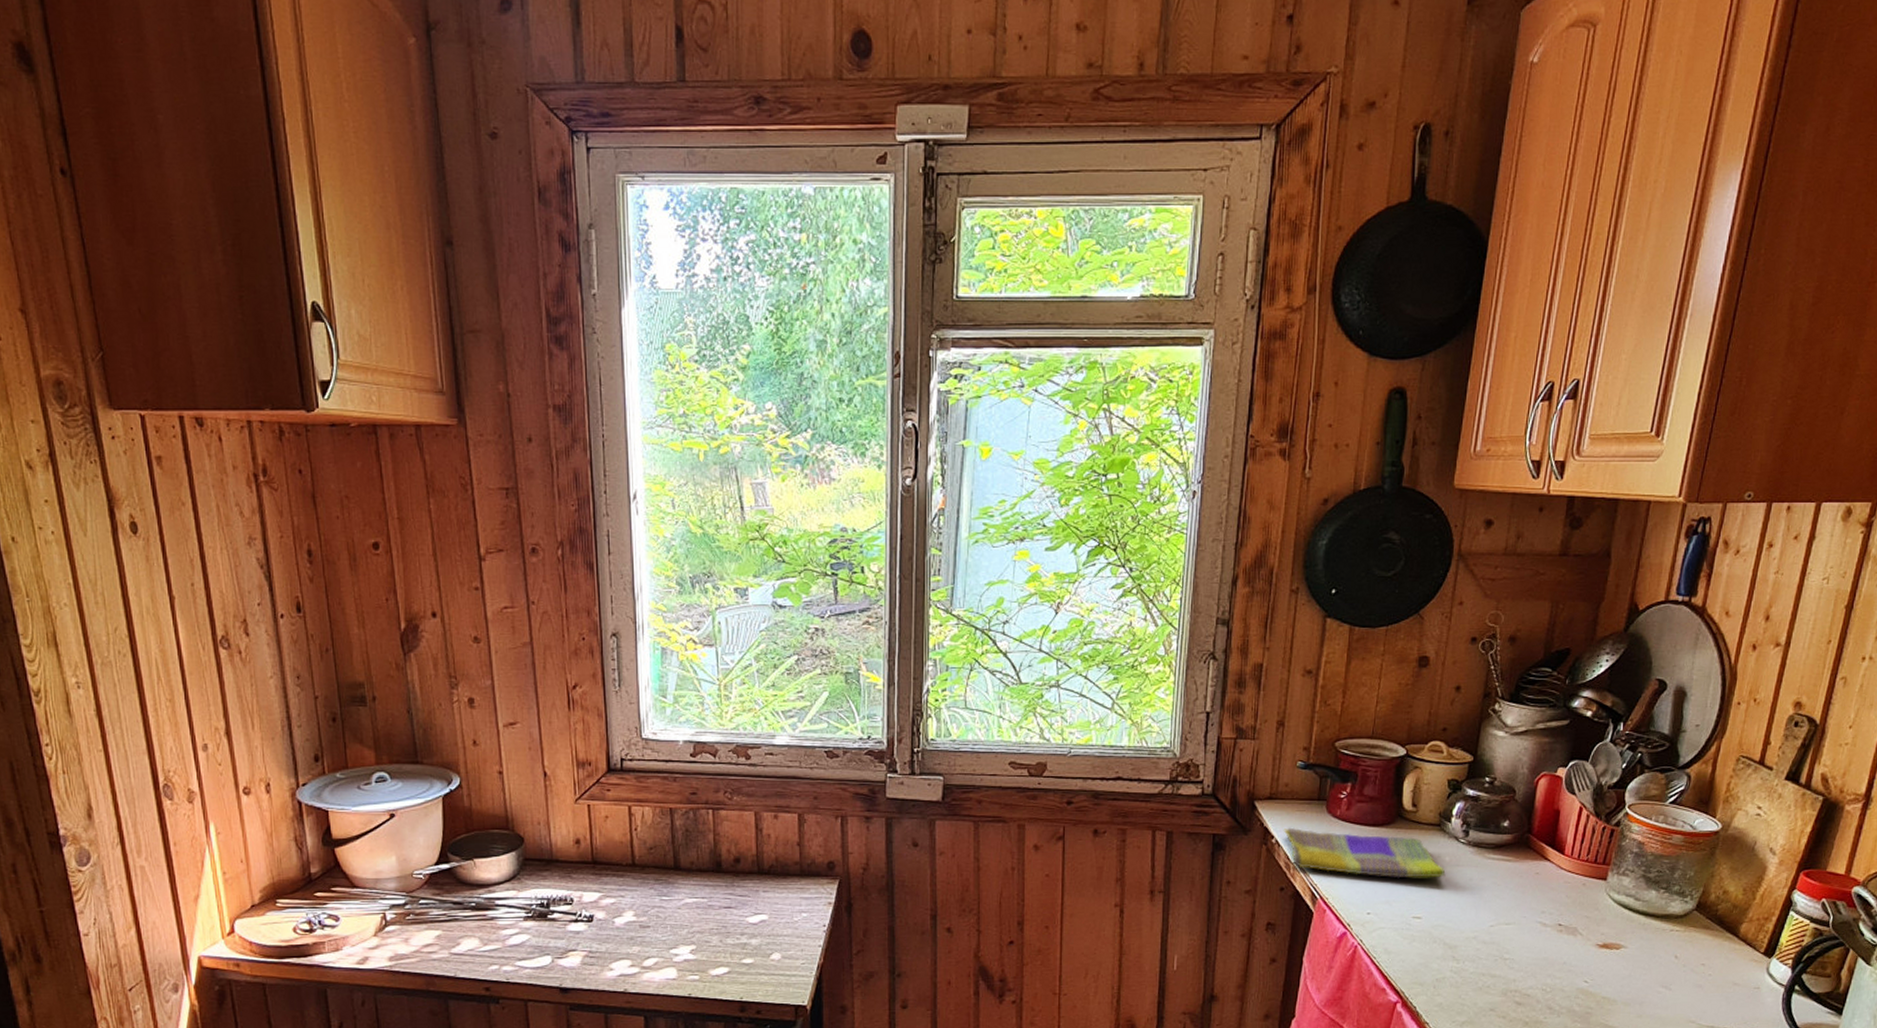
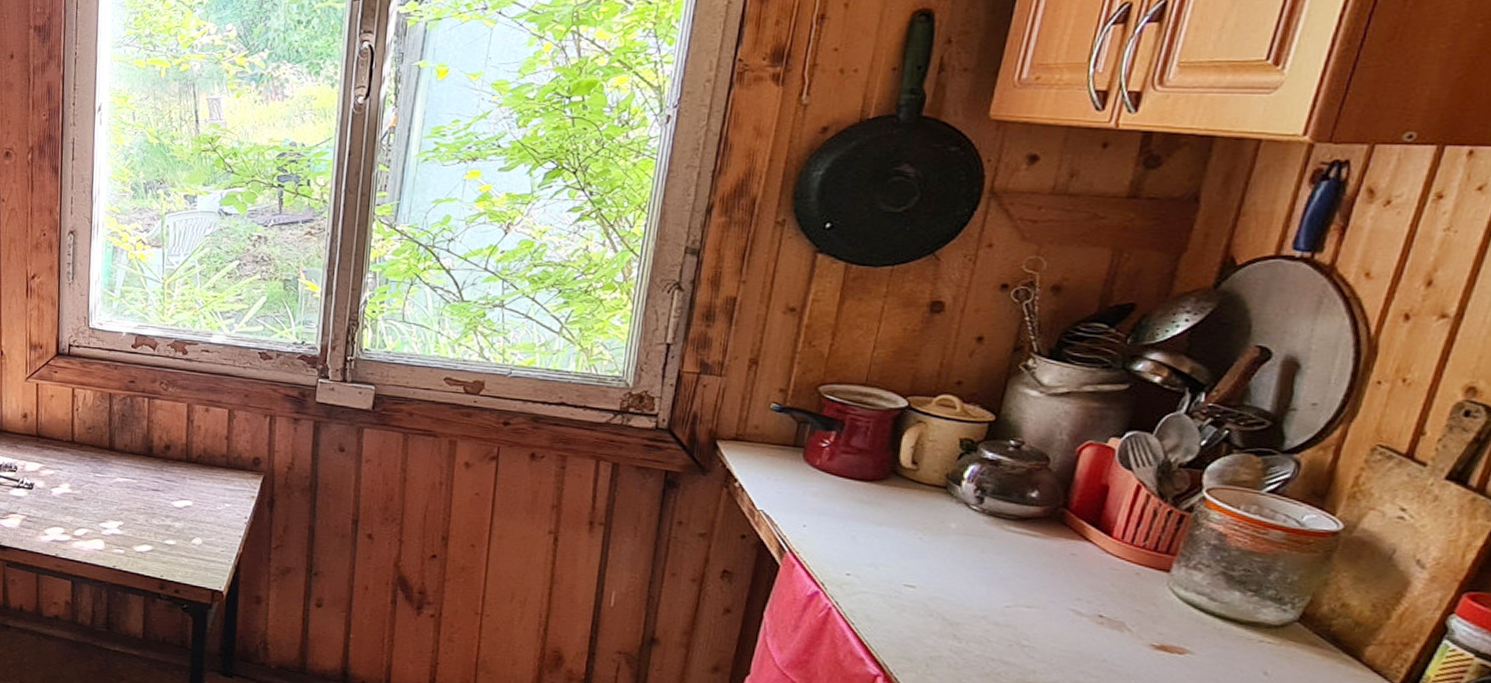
dish towel: present [1283,827,1446,879] -> none [749,472,950,546]

